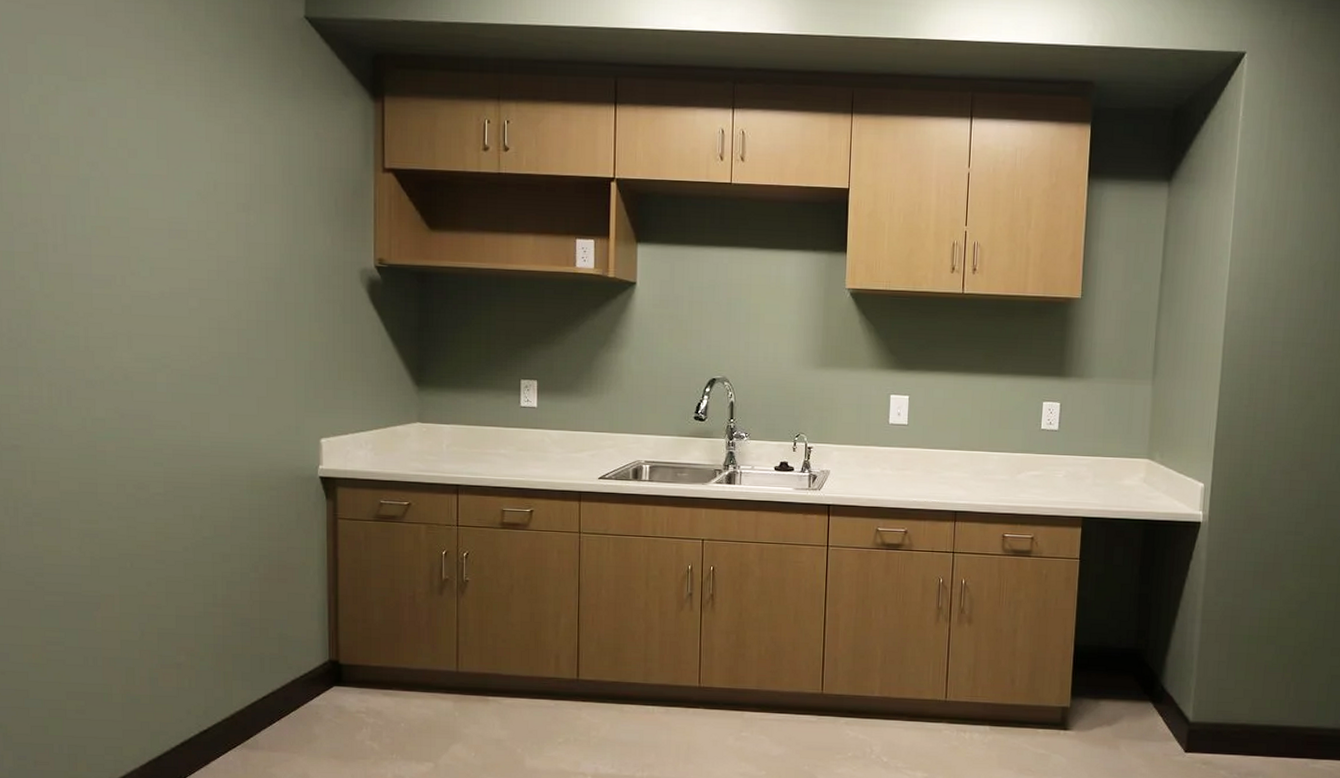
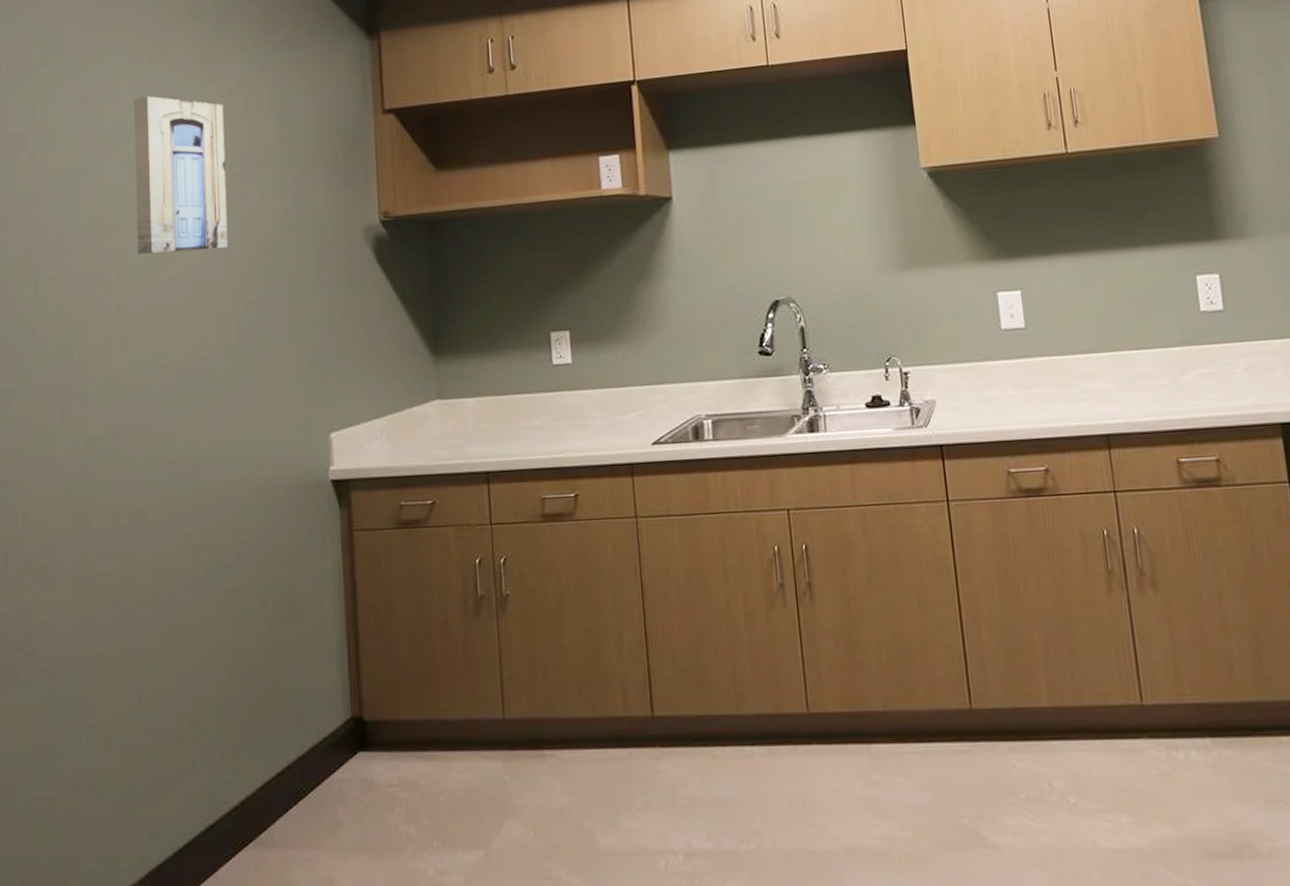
wall art: none [140,119,231,270] -> present [134,96,229,255]

